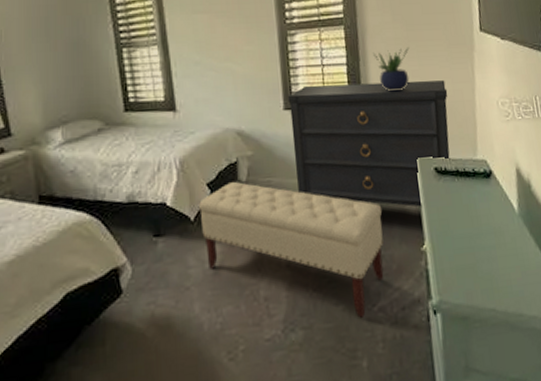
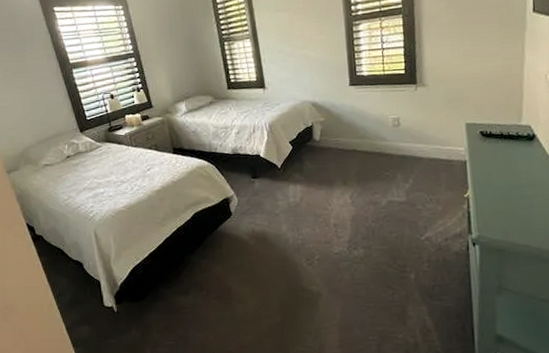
bench: present [199,181,384,318] -> none [284,140,432,244]
dresser: present [287,80,450,207] -> none [352,58,497,163]
potted plant: present [373,48,410,92] -> none [428,31,462,69]

